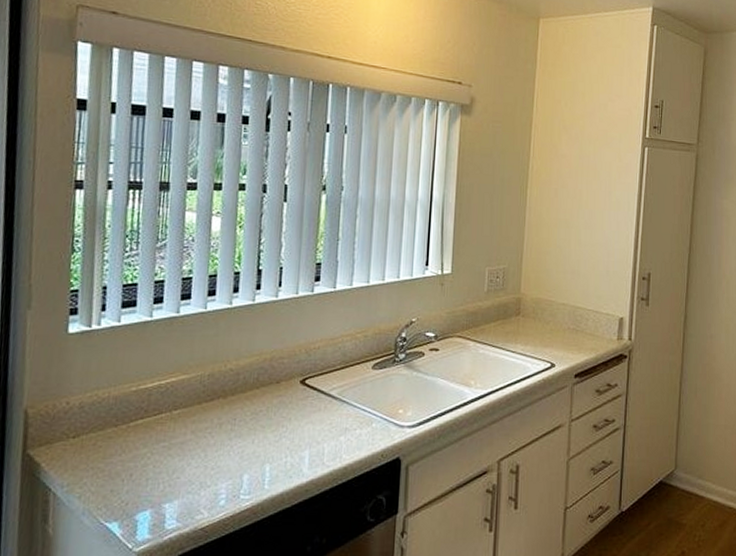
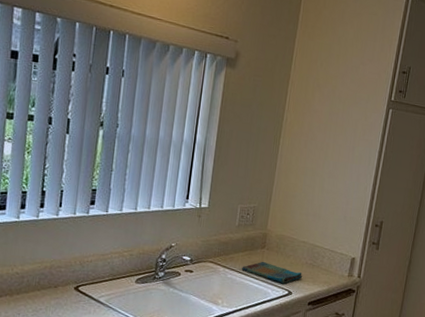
dish towel: none [495,330,566,354] -> present [242,261,303,284]

